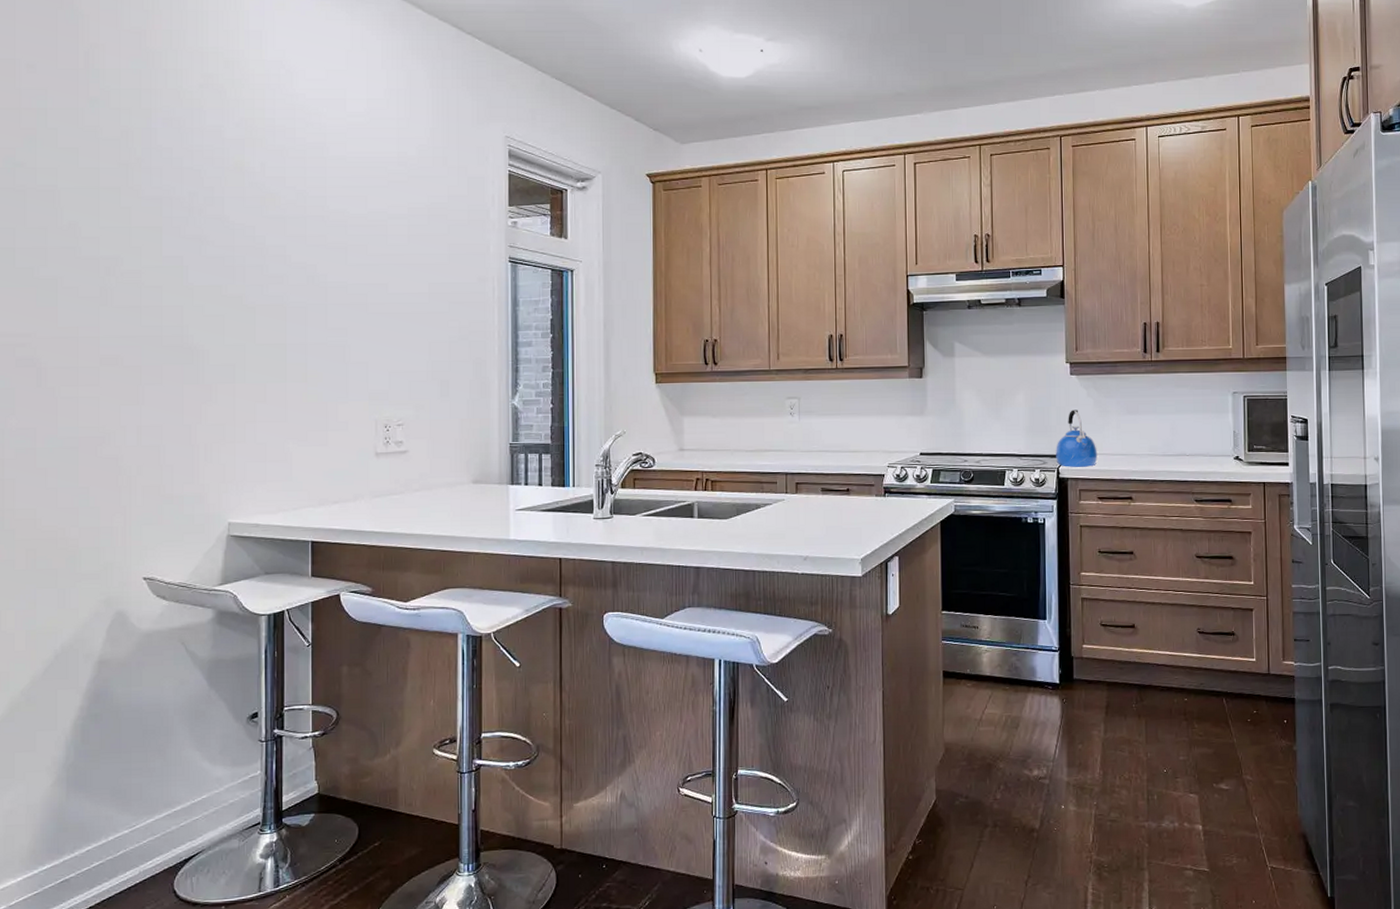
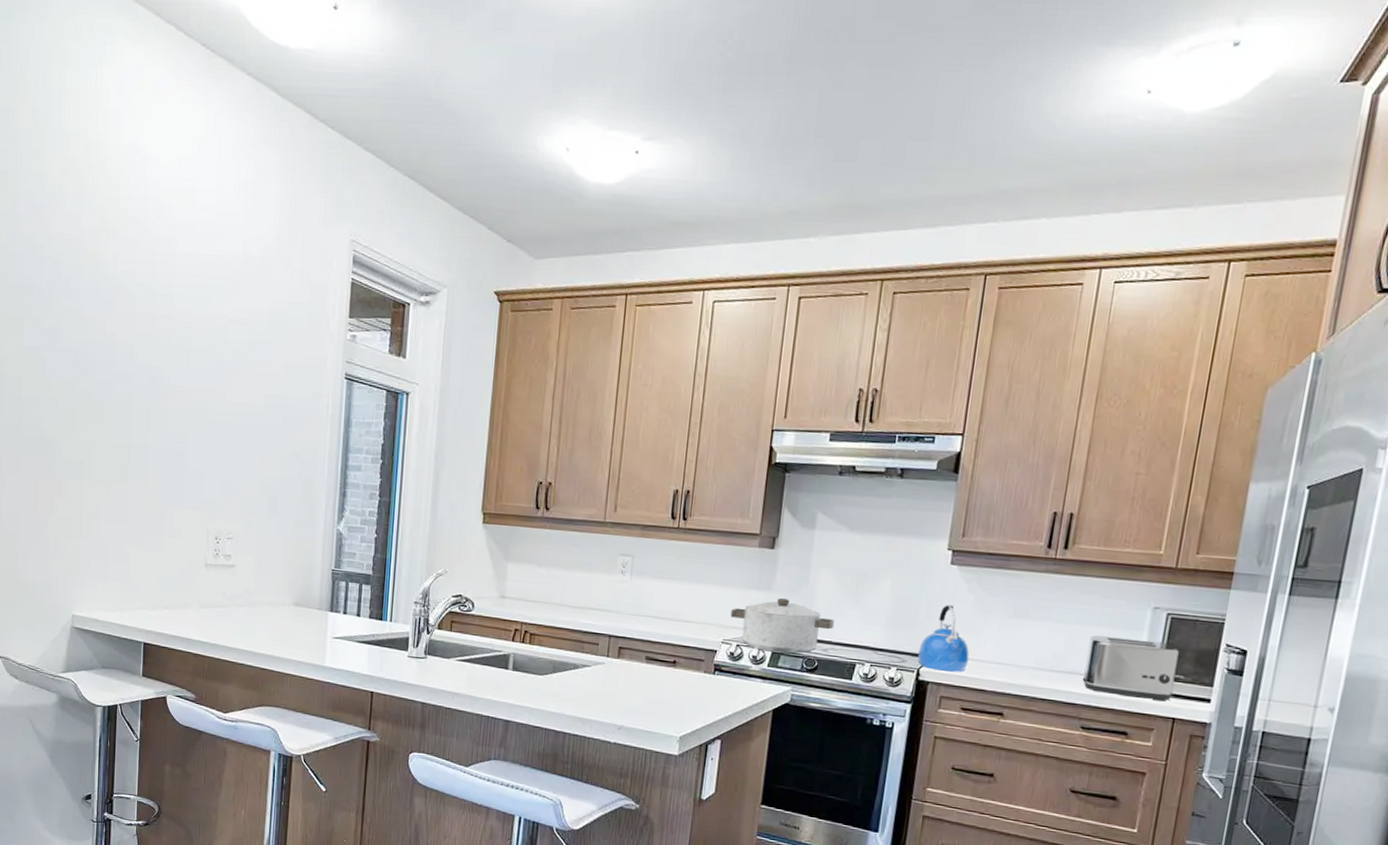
cooking pot: none [892,420,982,470] -> present [730,597,835,654]
toaster: none [1189,420,1264,470] -> present [1082,635,1185,702]

